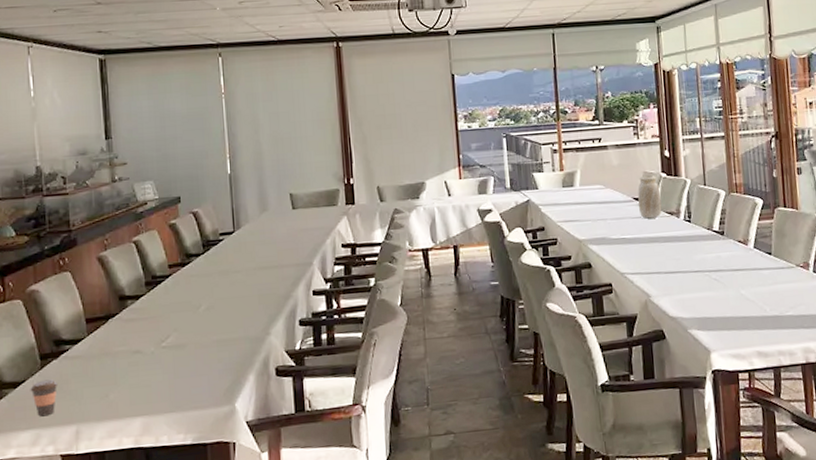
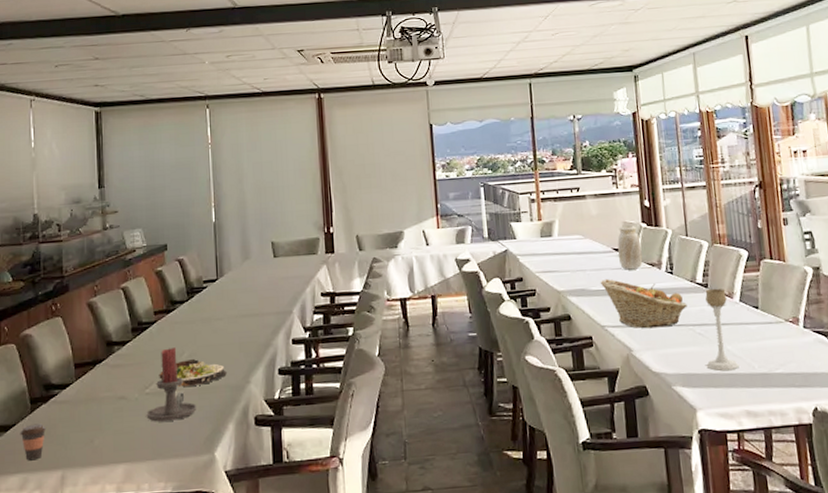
candle holder: none [163,300,216,375] -> present [146,347,197,422]
salad plate: none [175,311,246,340] -> present [159,358,227,387]
fruit basket: none [620,227,704,275] -> present [600,278,687,329]
candle holder: none [721,235,752,314] -> present [705,288,739,371]

